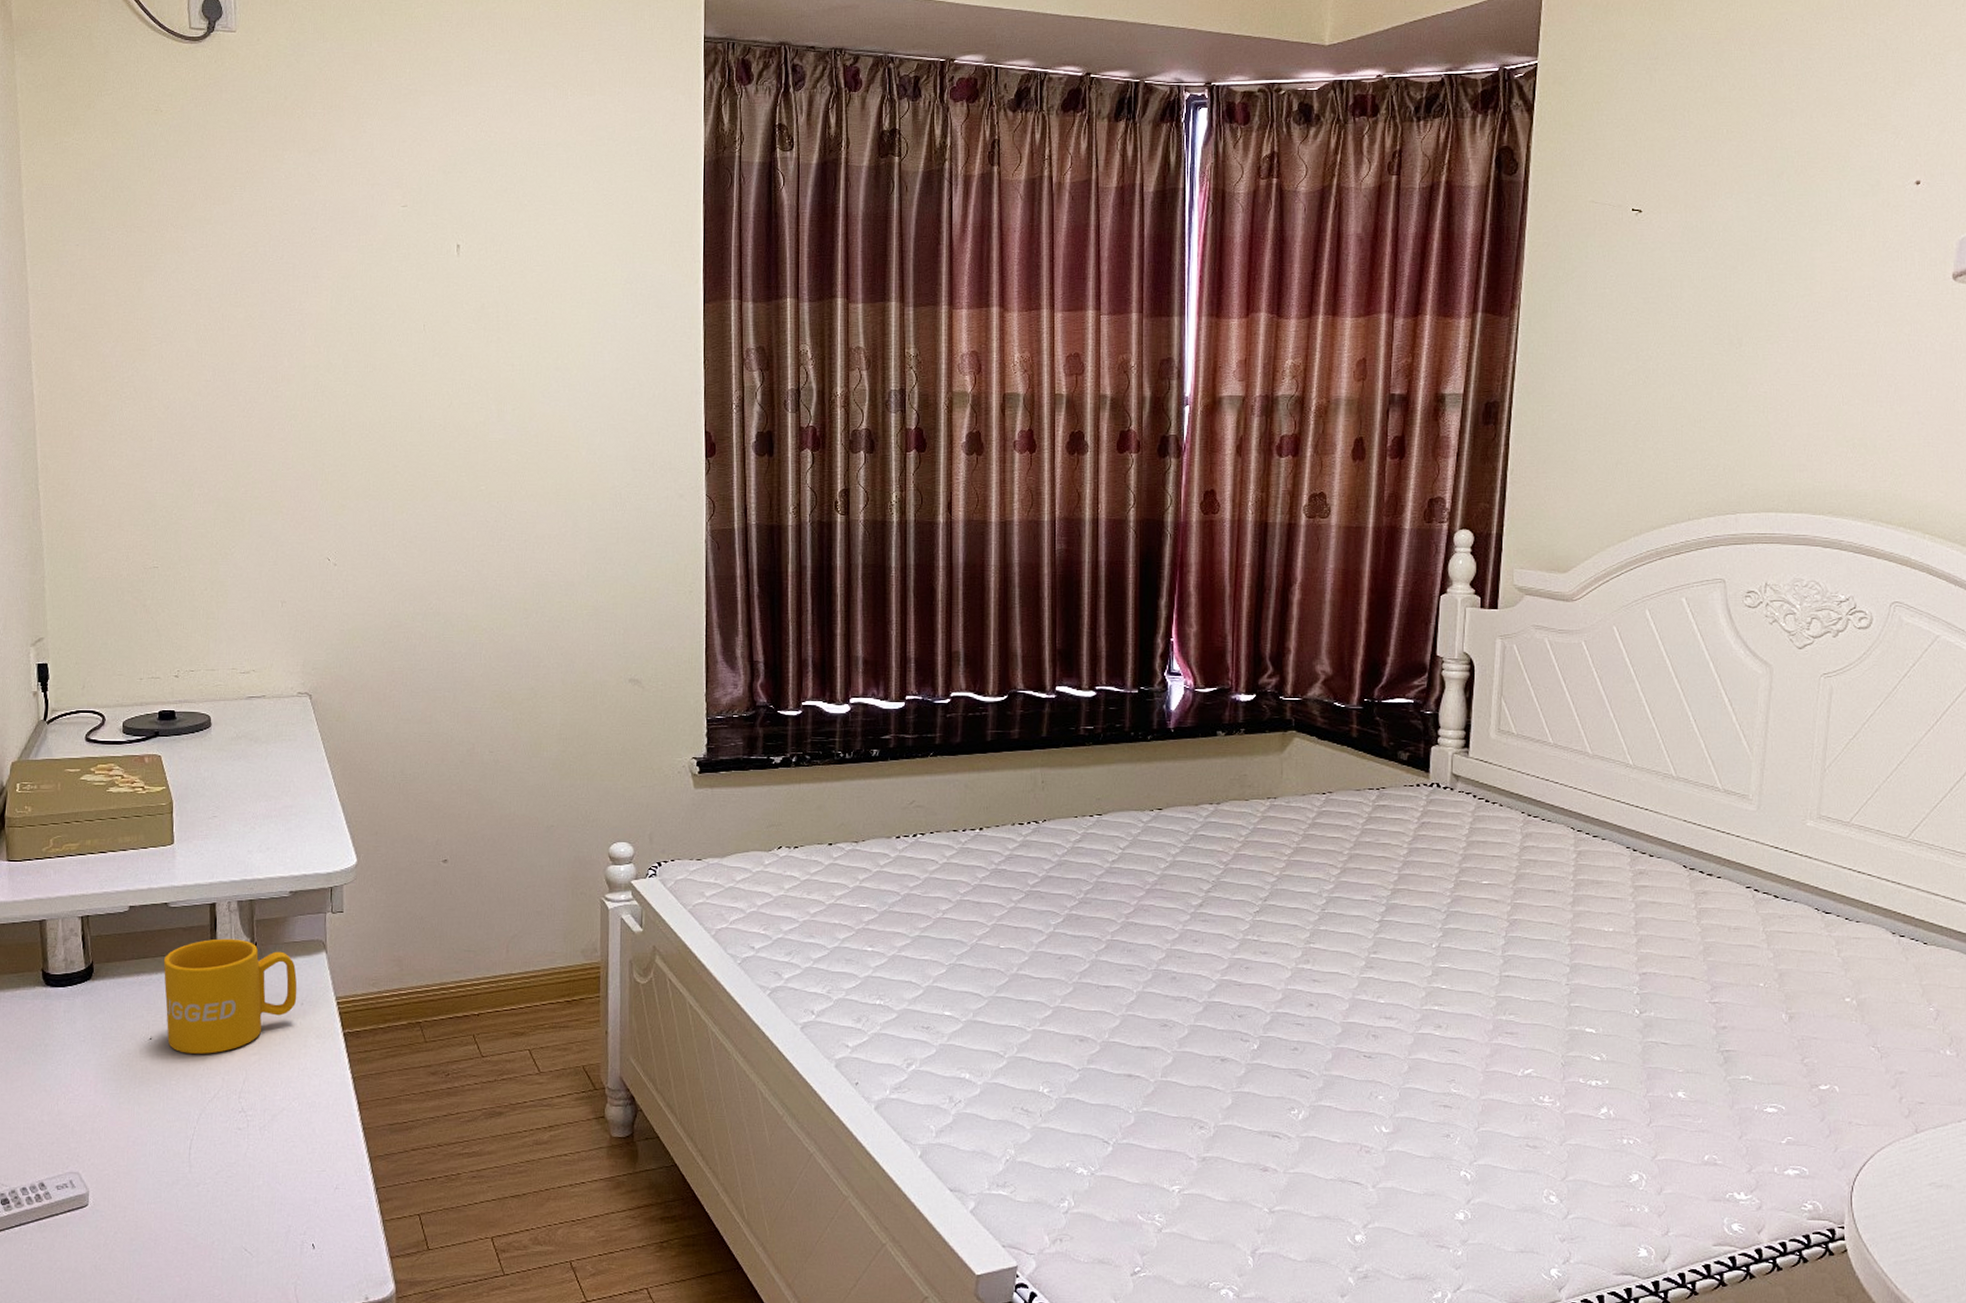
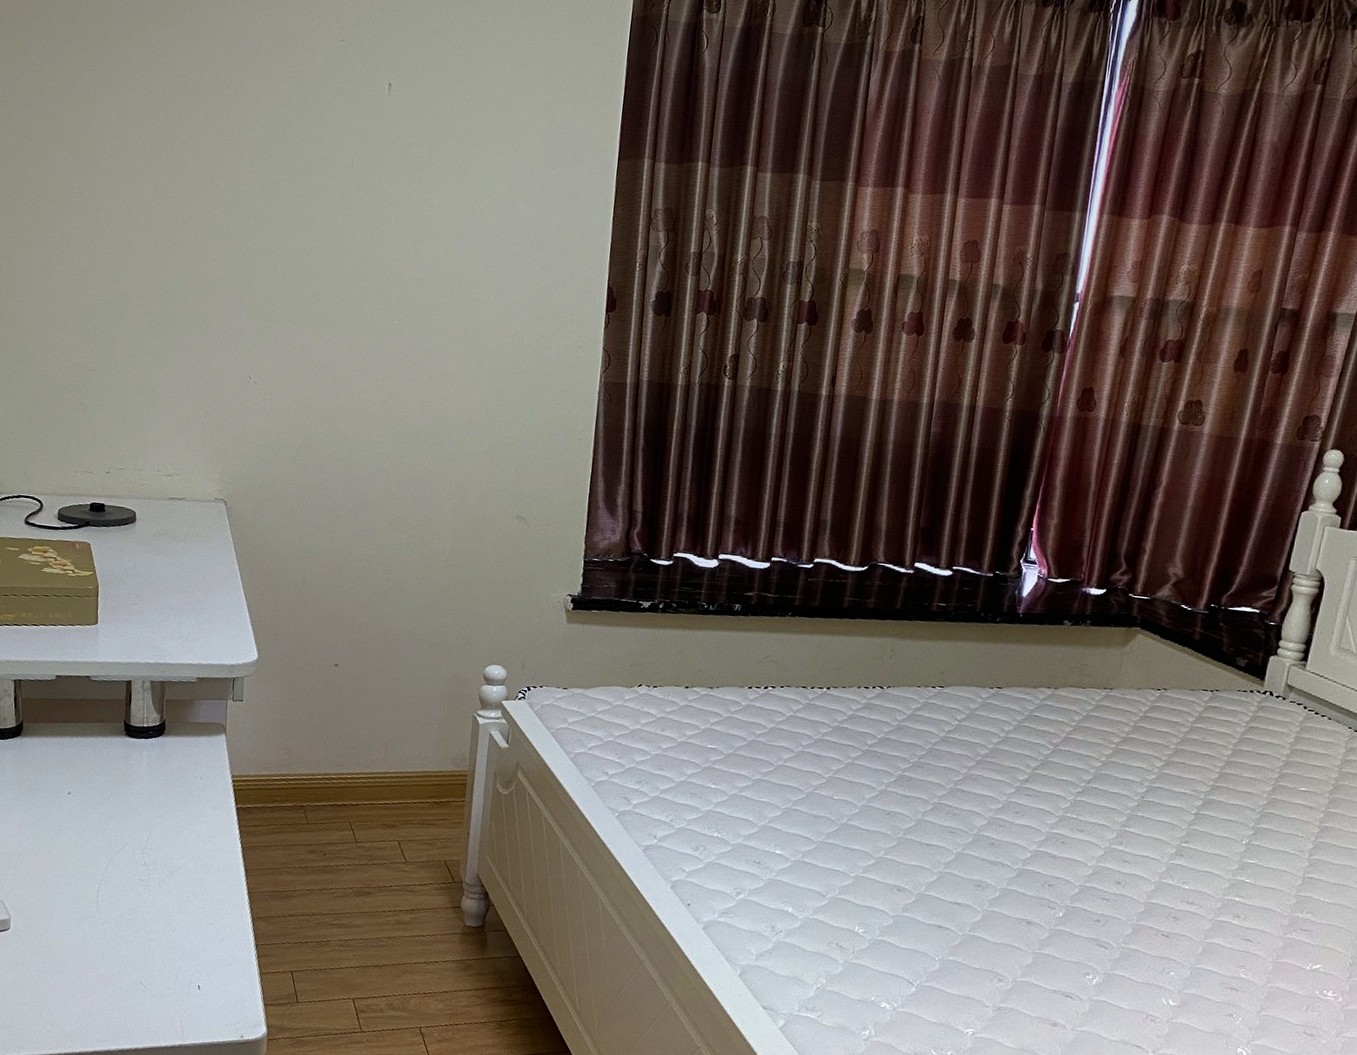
mug: present [163,938,297,1054] -> none [83,712,199,813]

